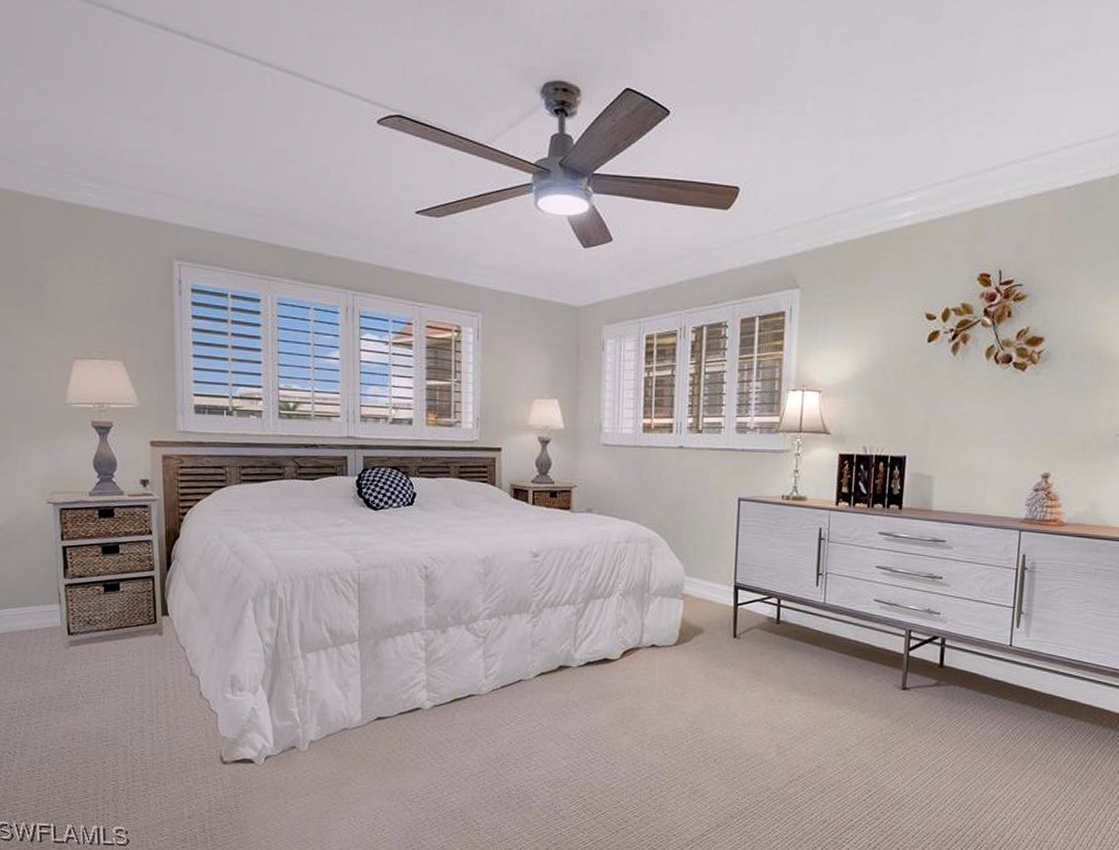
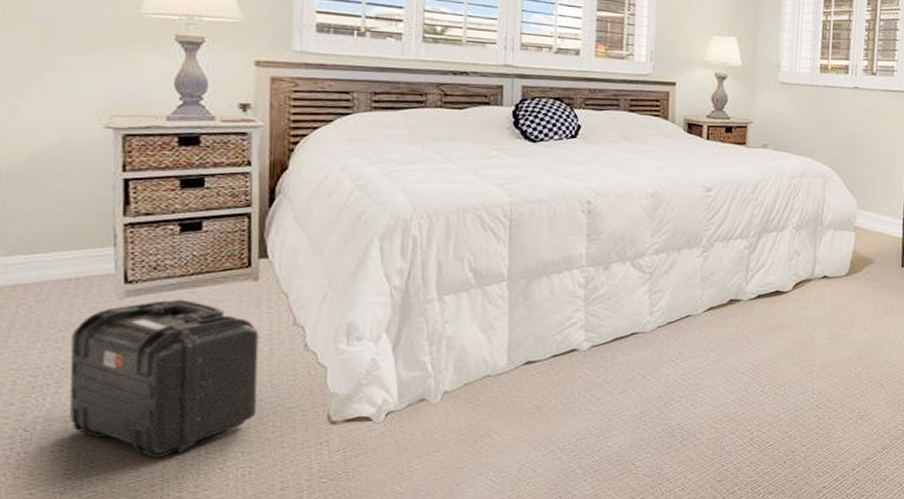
backpack: none [35,649,167,783] -> present [70,299,259,458]

